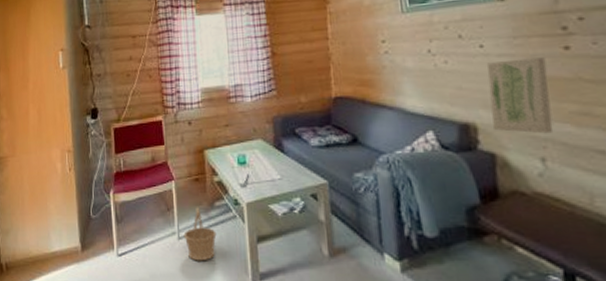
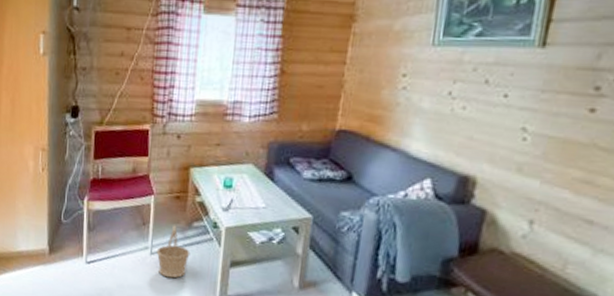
wall art: present [487,57,554,134] -> none [493,115,567,198]

